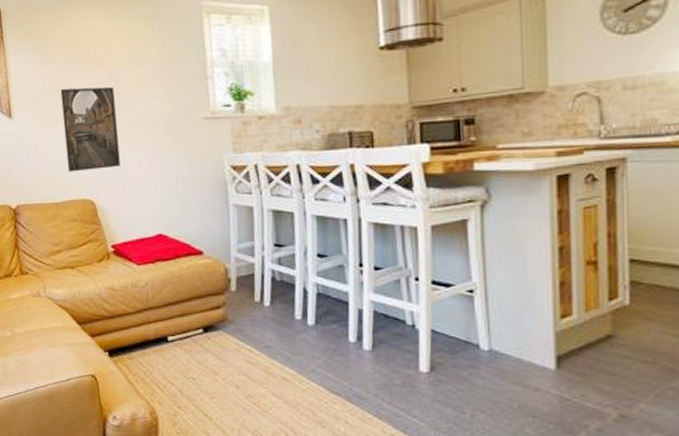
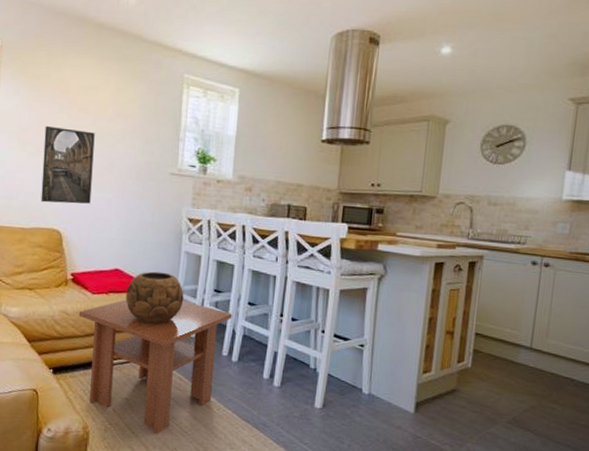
coffee table: none [126,260,301,415] -> present [78,299,232,434]
decorative bowl: none [174,231,241,292] -> present [126,271,184,324]

